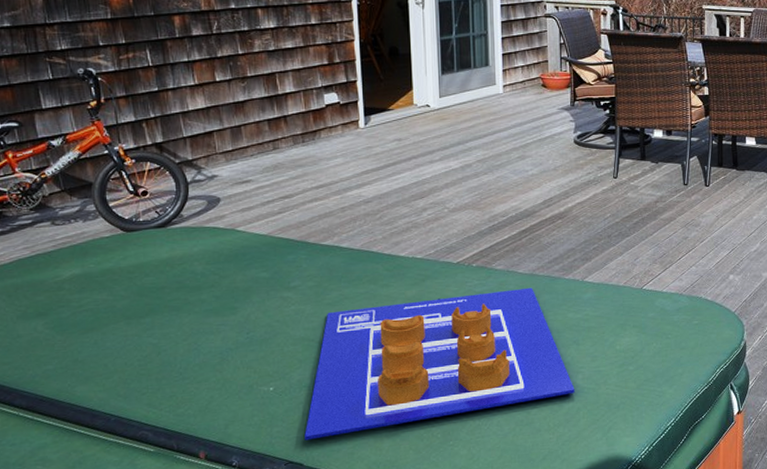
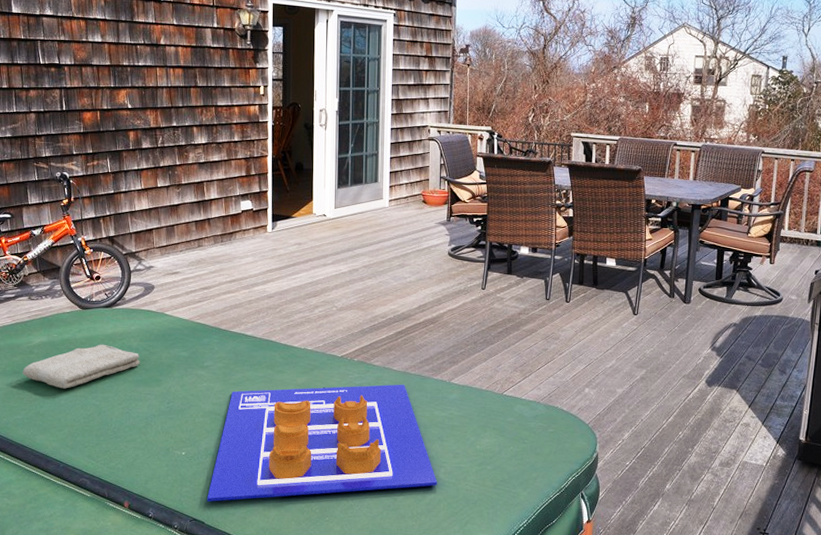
washcloth: none [50,271,208,329] -> present [22,344,140,389]

